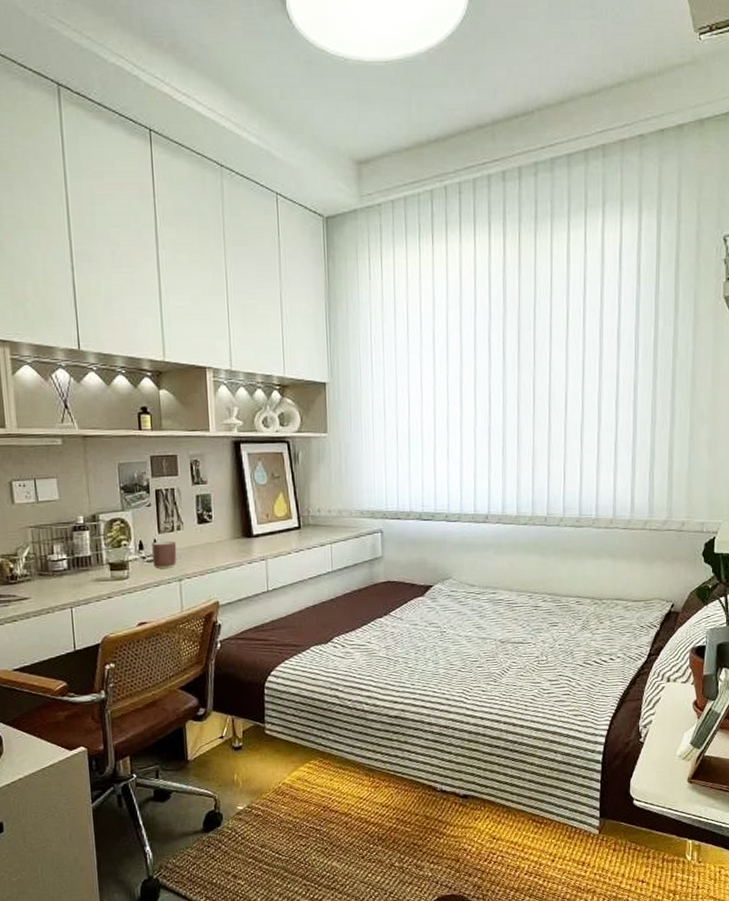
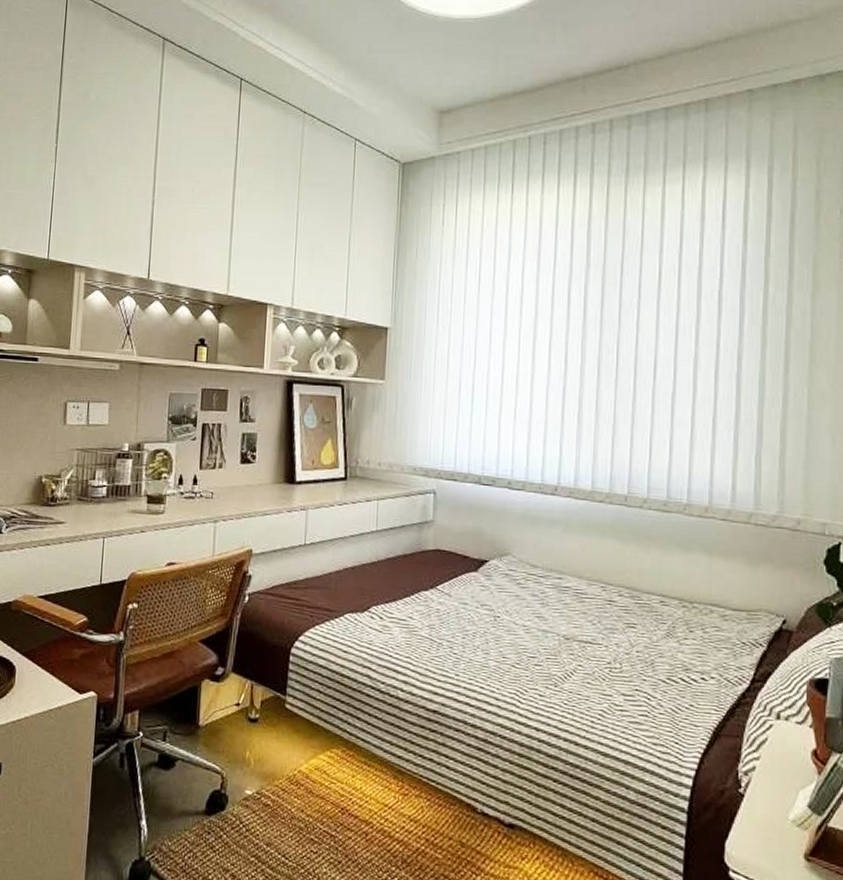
mug: present [151,540,177,568] -> none [190,477,216,507]

